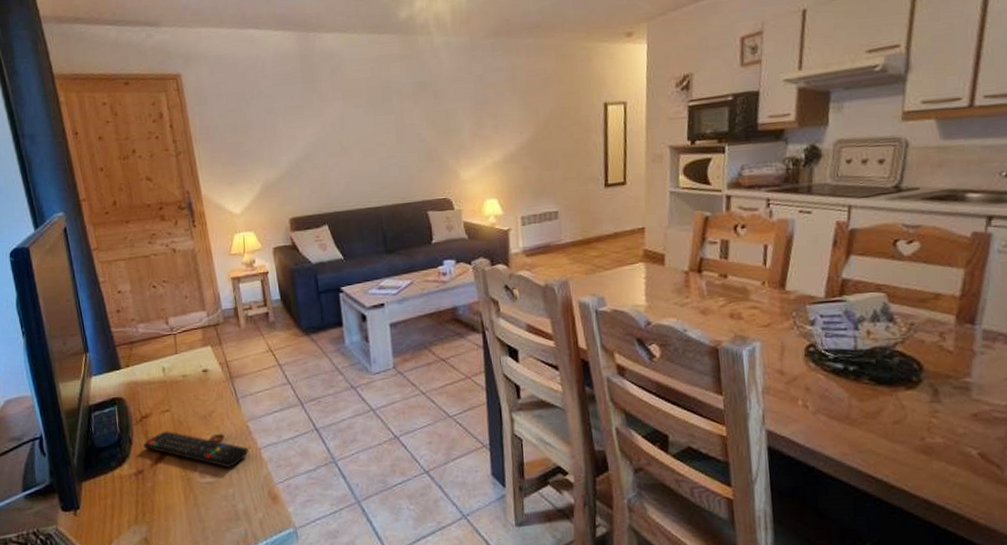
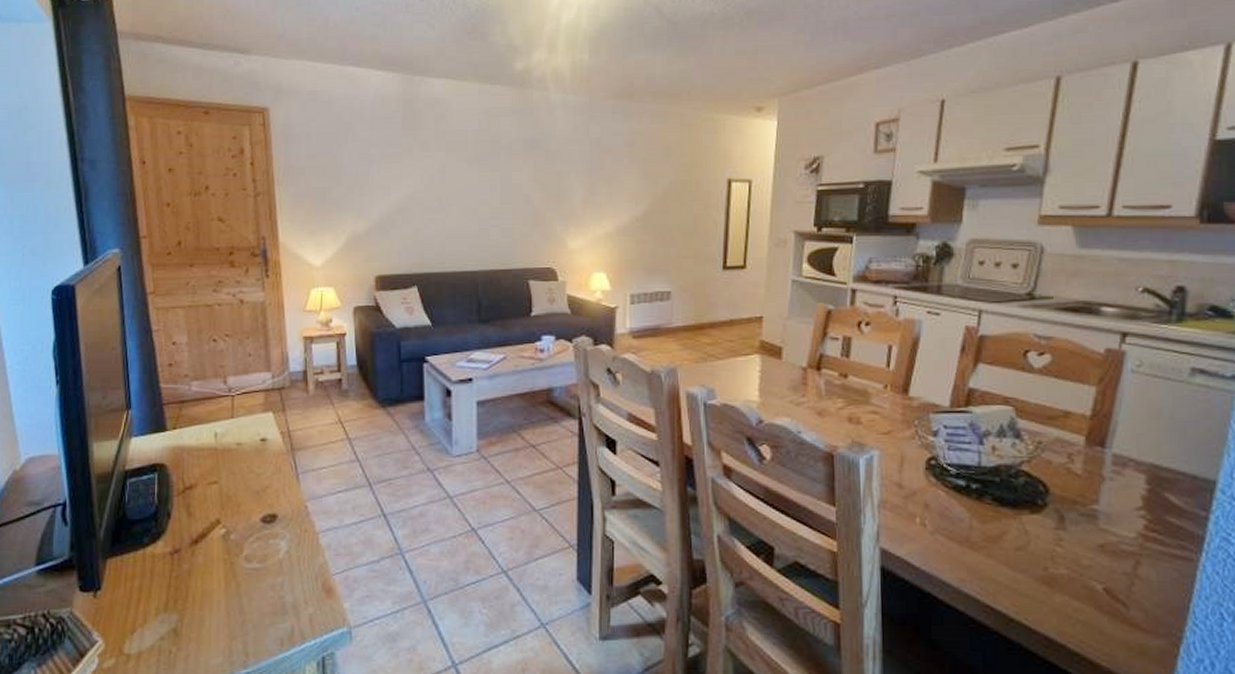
remote control: present [143,431,249,467] -> none [184,506,304,552]

